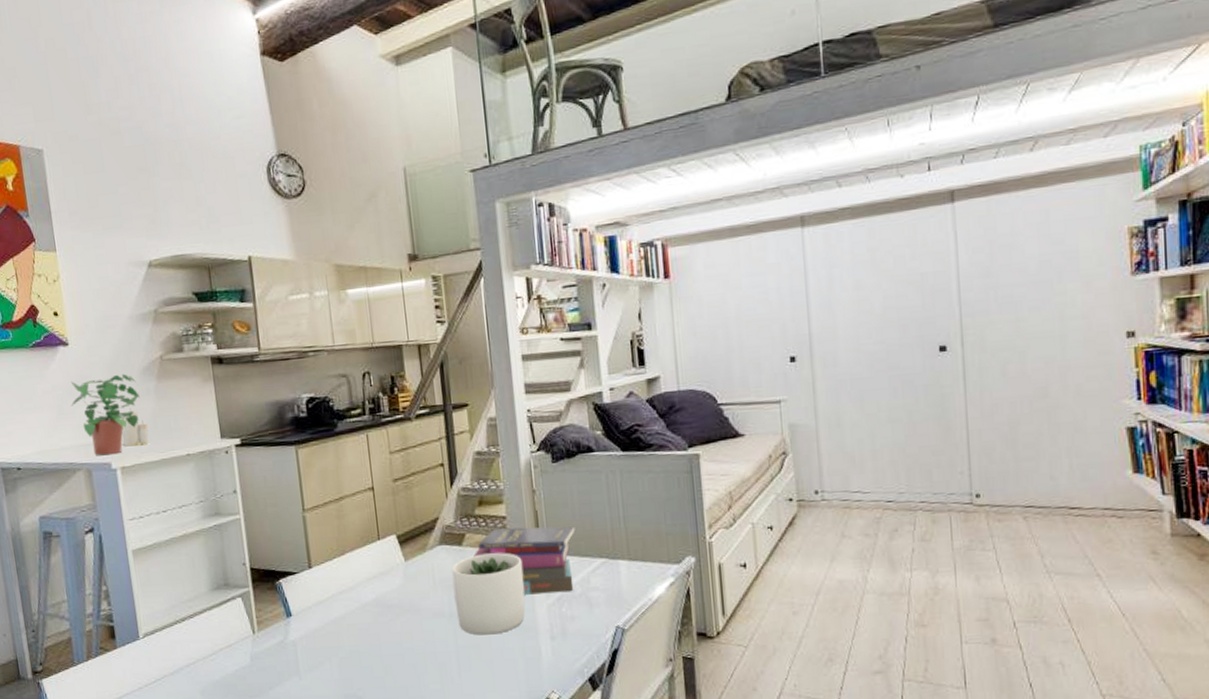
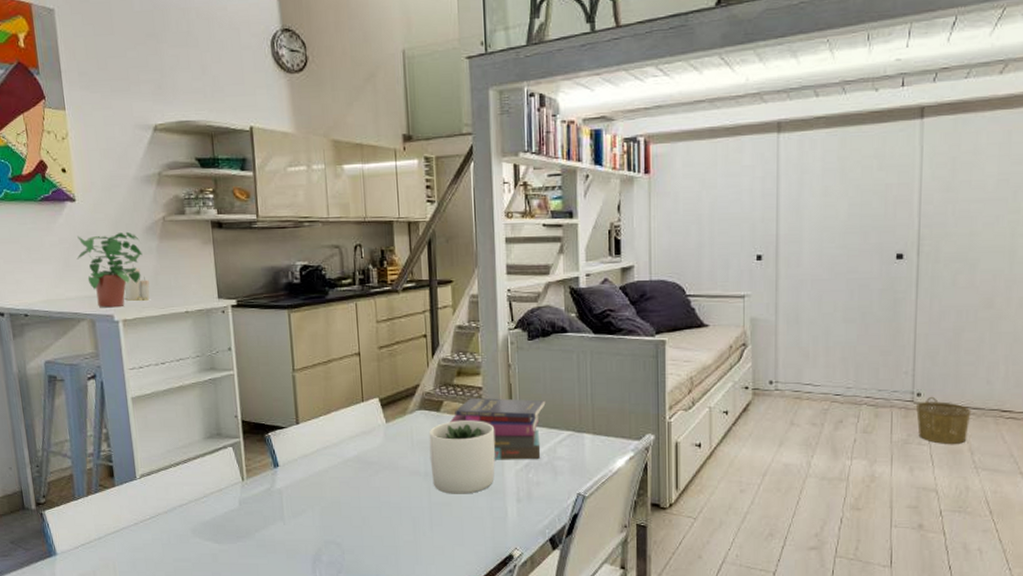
basket: none [976,496,1037,548] -> present [916,396,971,444]

